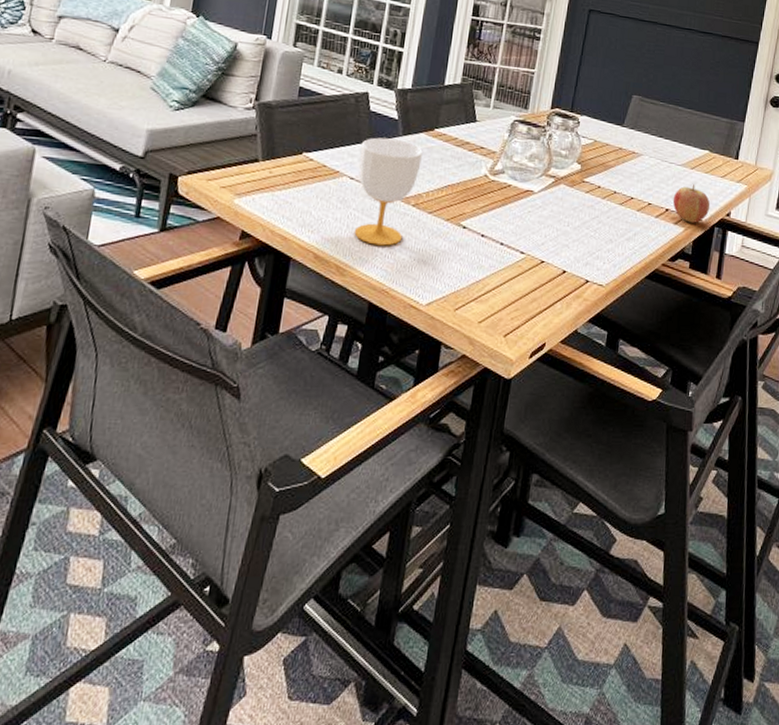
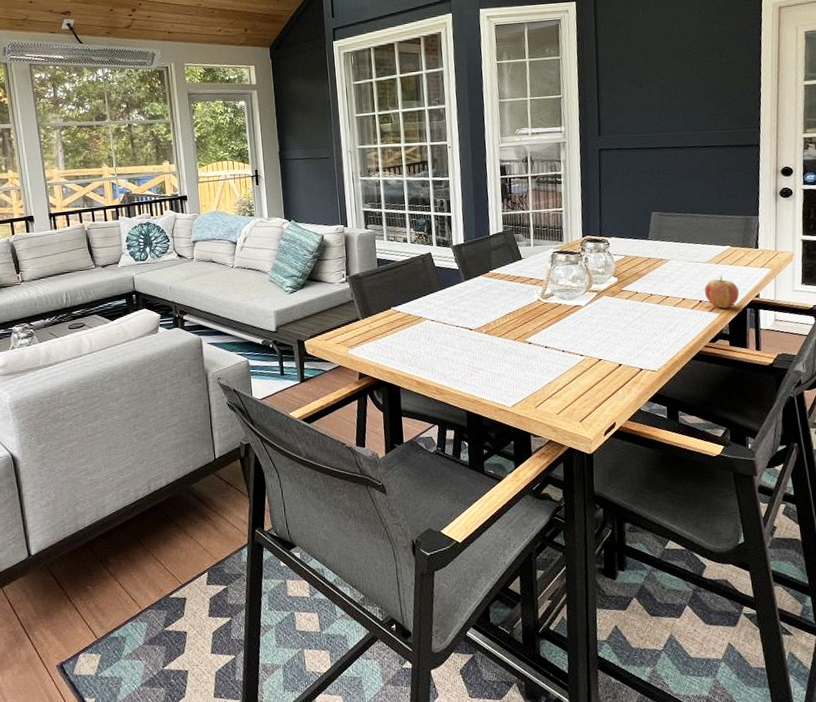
cup: present [354,137,423,246] -> none [434,284,485,368]

